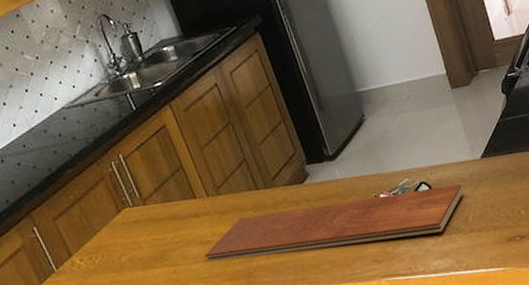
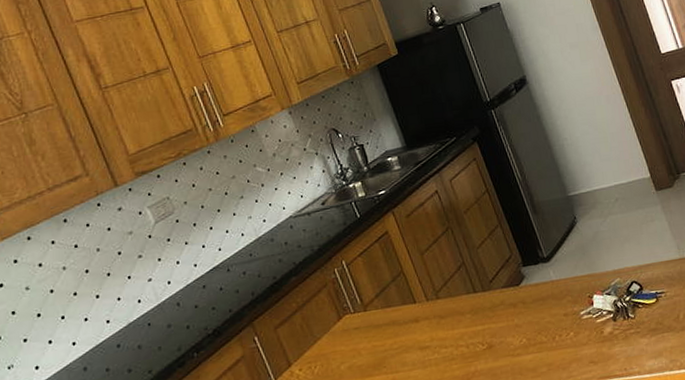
chopping board: present [205,184,464,261] -> none [423,282,673,367]

